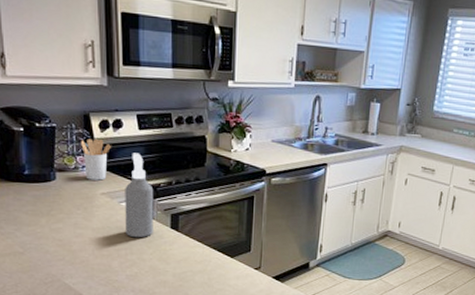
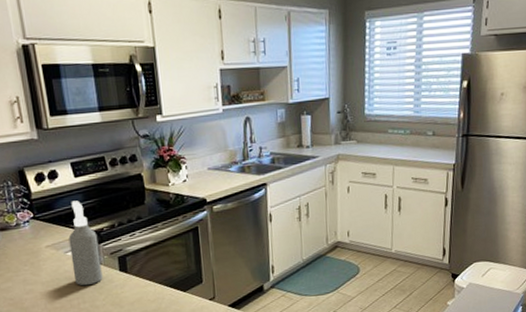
utensil holder: present [81,139,111,181] -> none [19,193,49,235]

